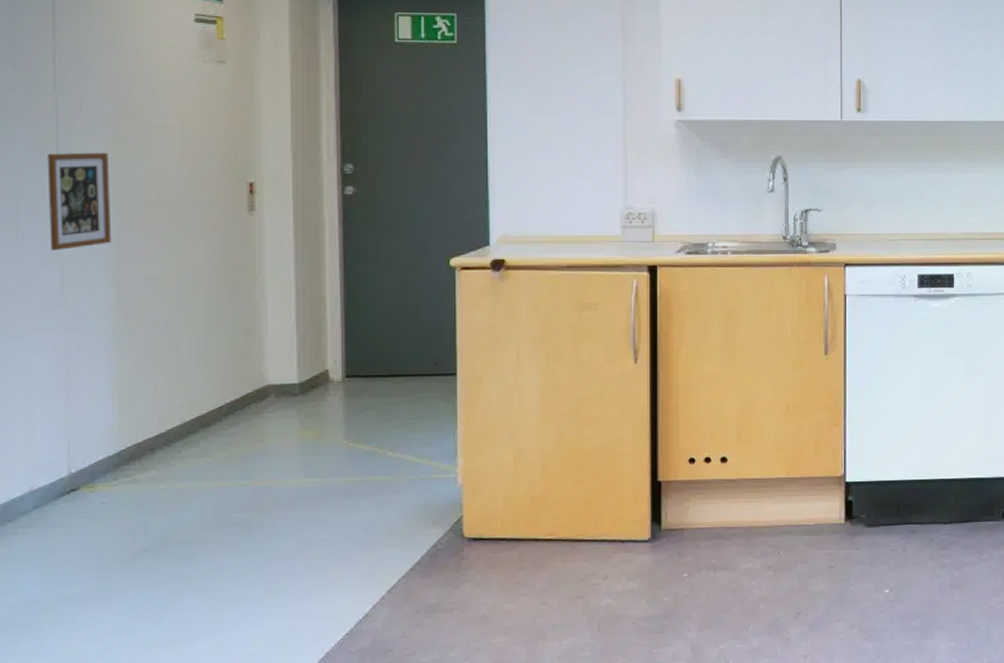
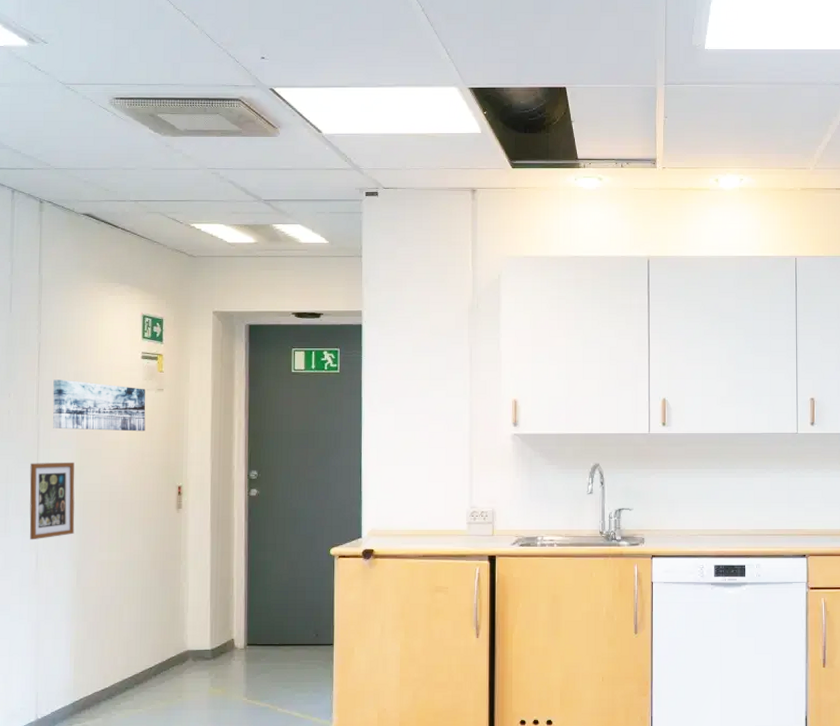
wall art: none [75,47,203,114] -> present [52,379,146,432]

